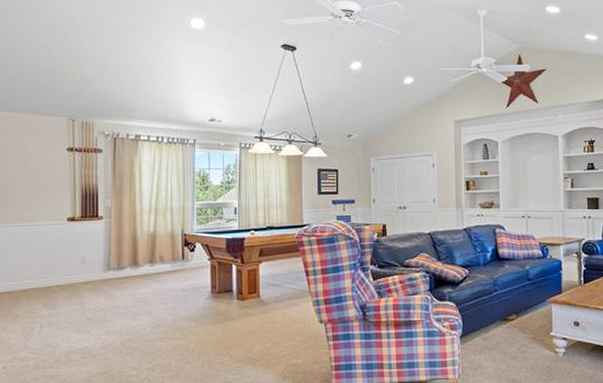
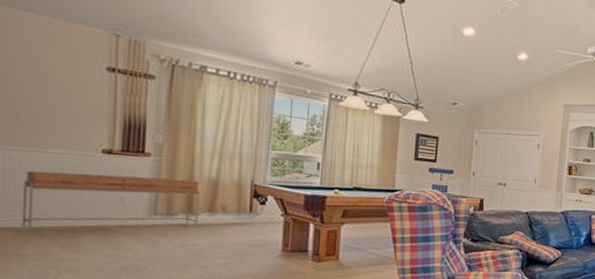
console table: none [13,236,142,293] -> present [21,170,199,231]

